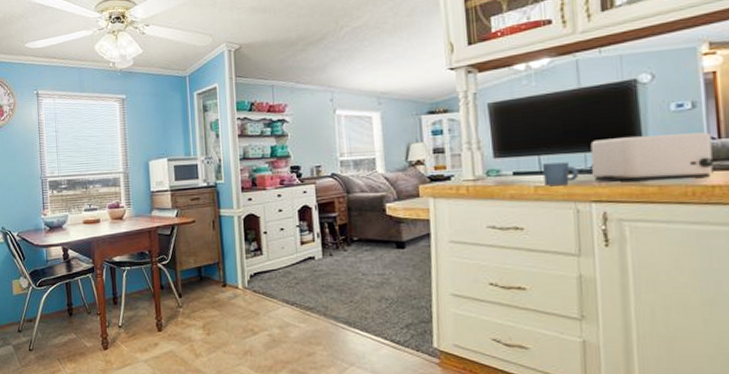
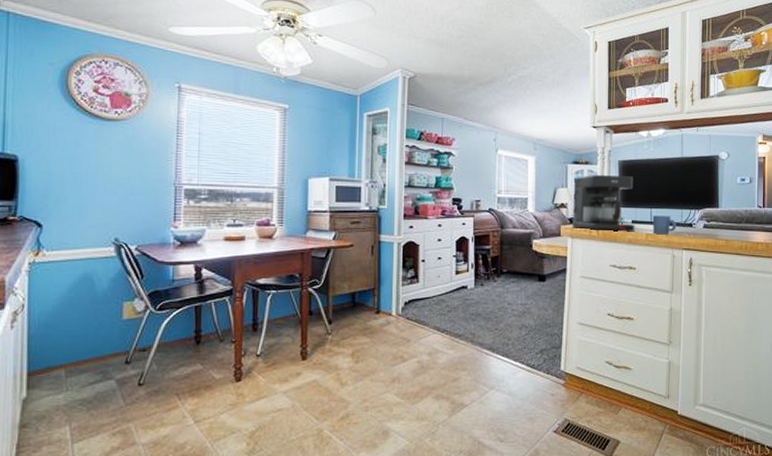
coffee maker: none [430,120,518,188] -> present [572,175,635,232]
toaster: present [590,132,715,182] -> none [685,200,760,237]

